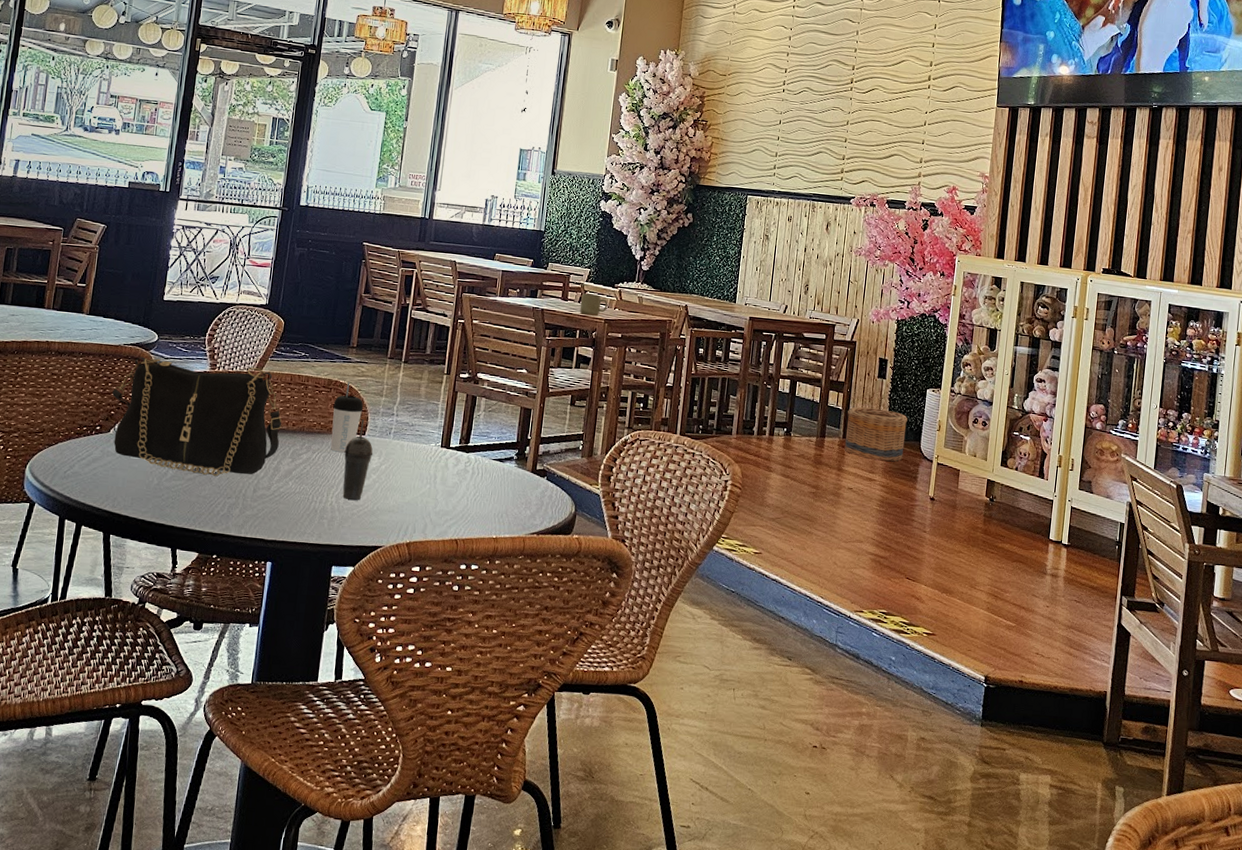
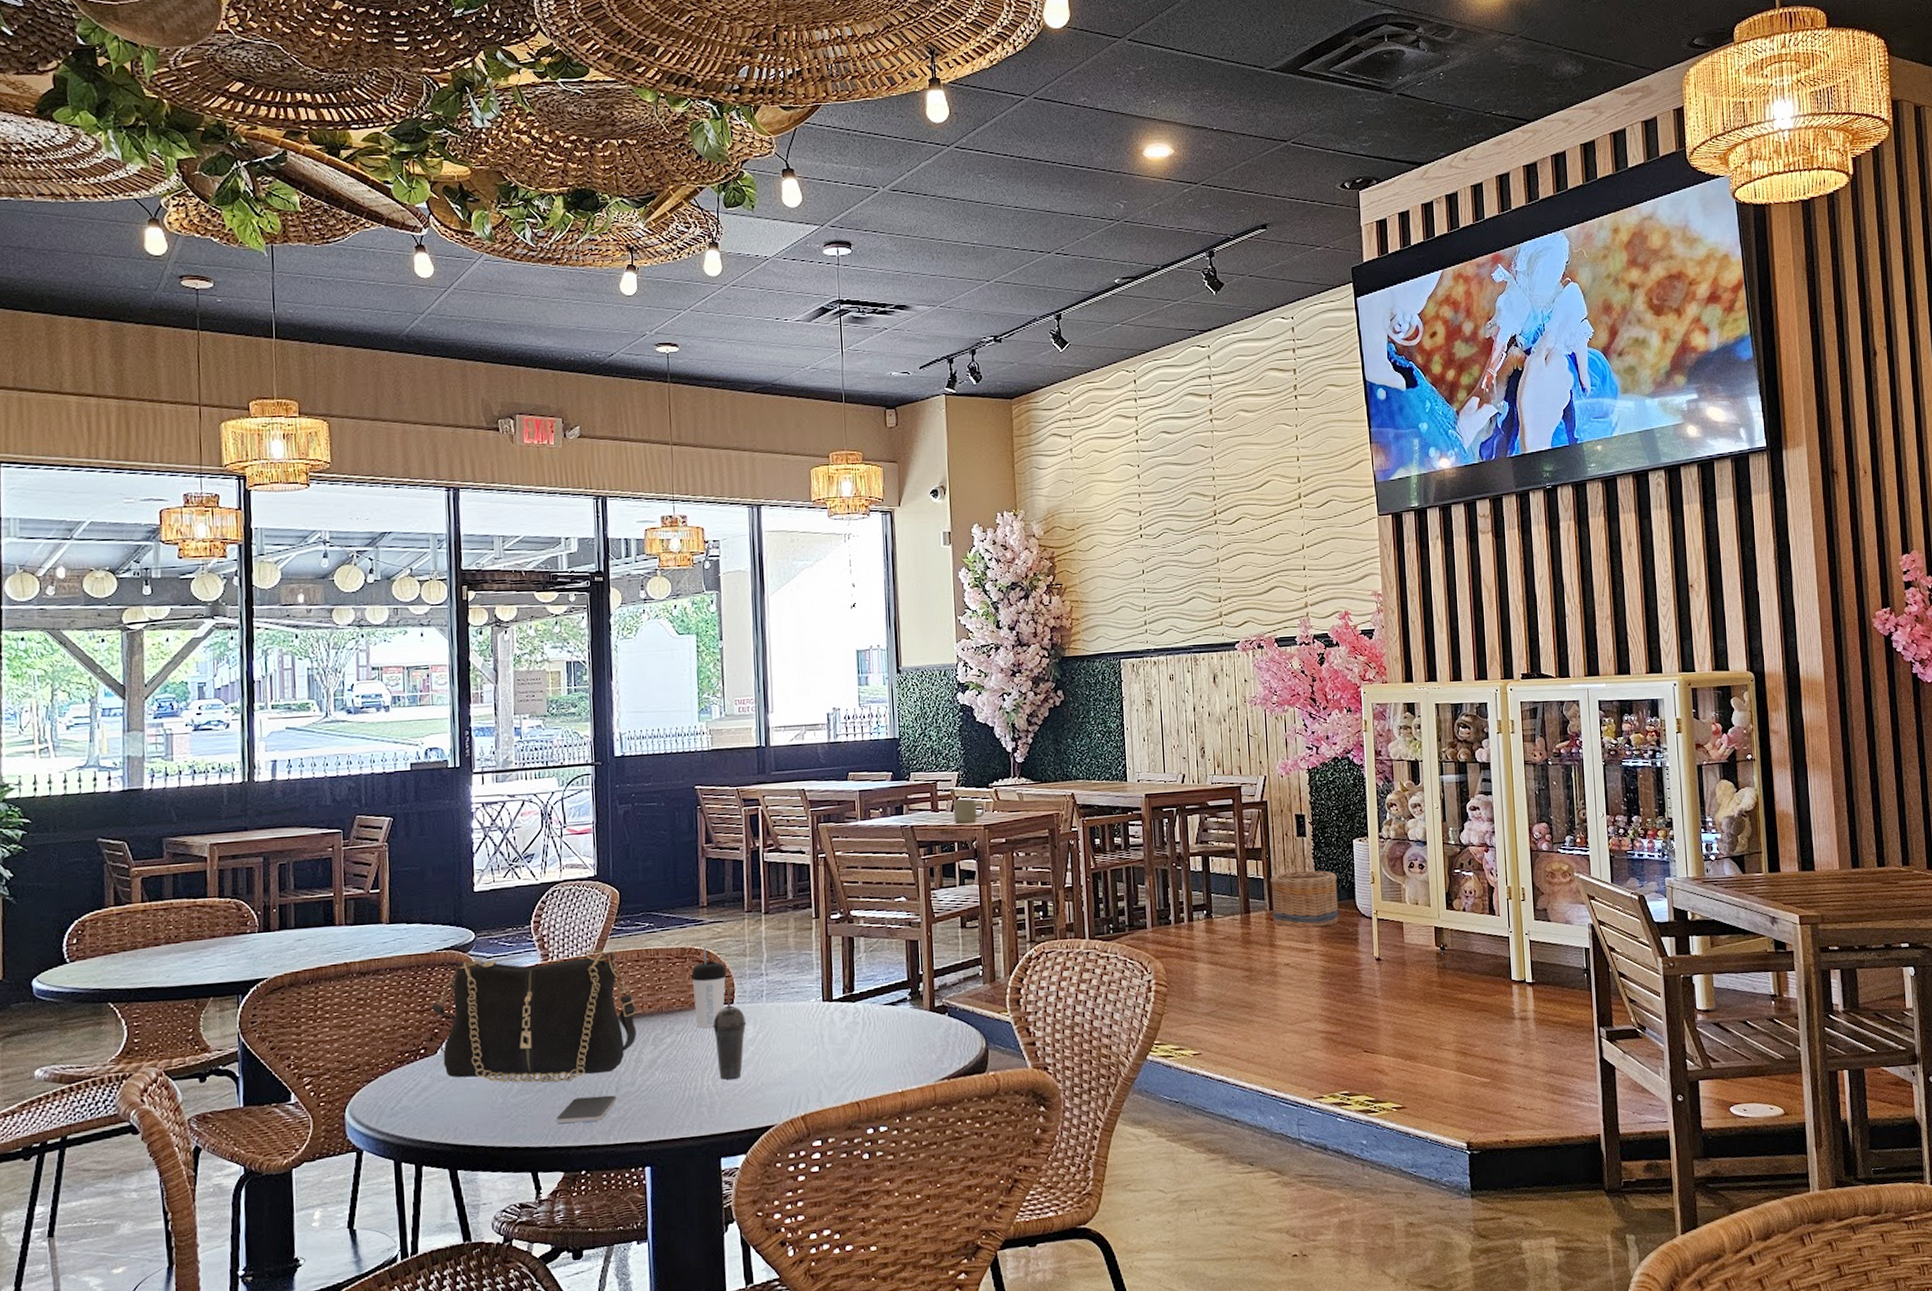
smartphone: none [199,491,254,515] -> present [555,1095,617,1124]

